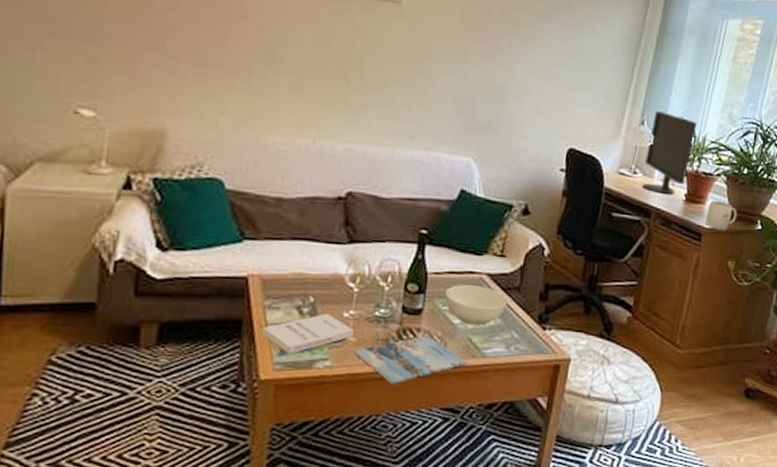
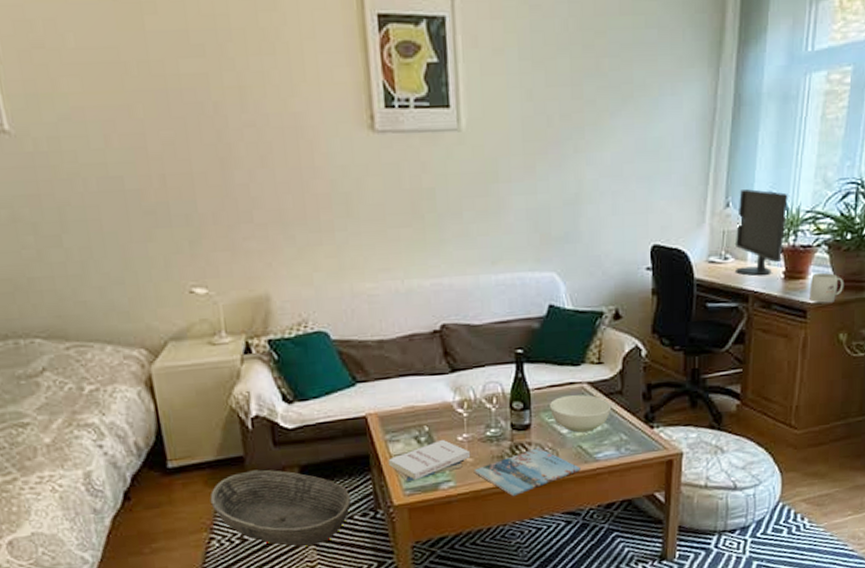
basket: none [43,320,212,416] -> present [210,470,351,547]

